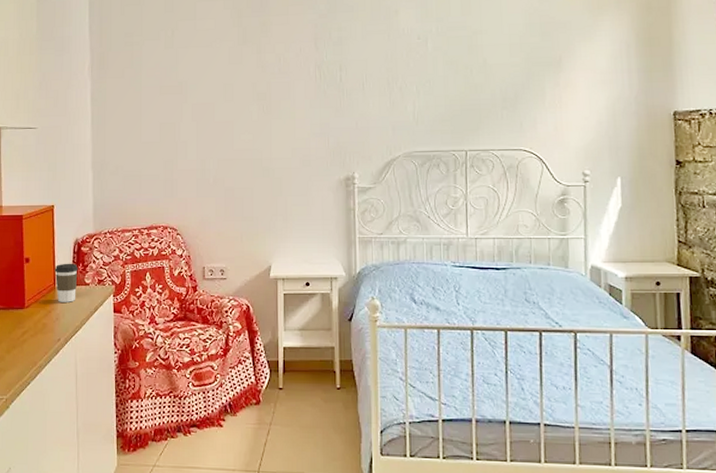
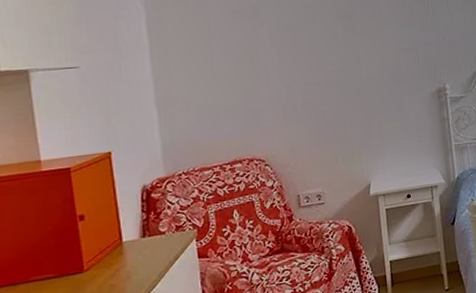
coffee cup: present [54,263,78,302] -> none [119,212,150,258]

